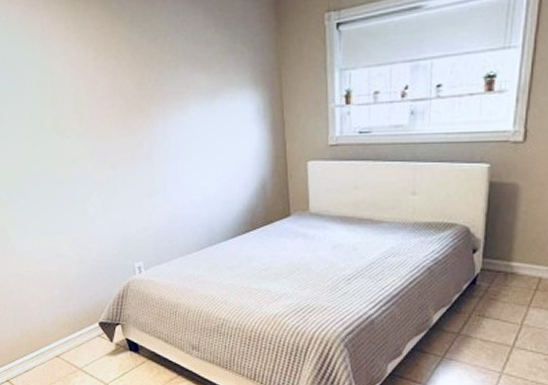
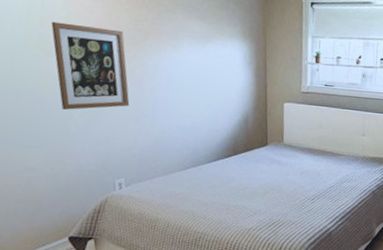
wall art: none [62,98,141,192] -> present [51,21,130,110]

